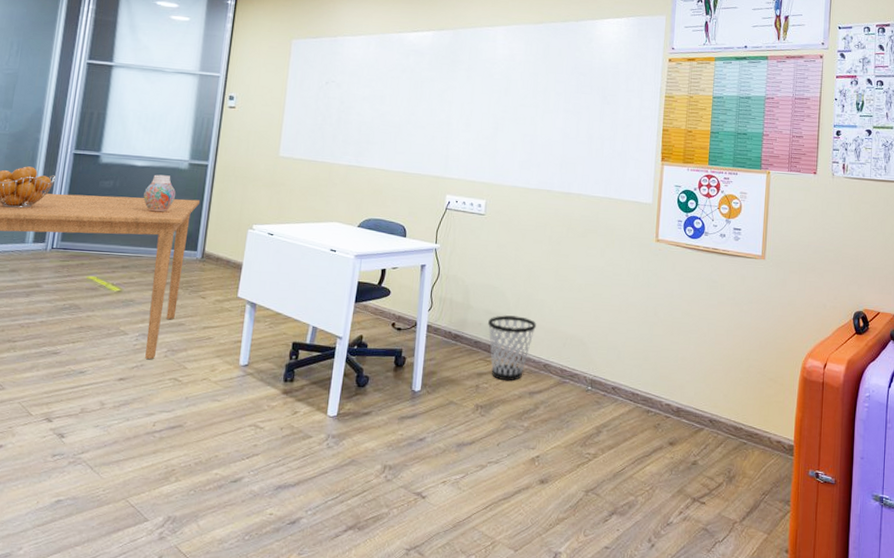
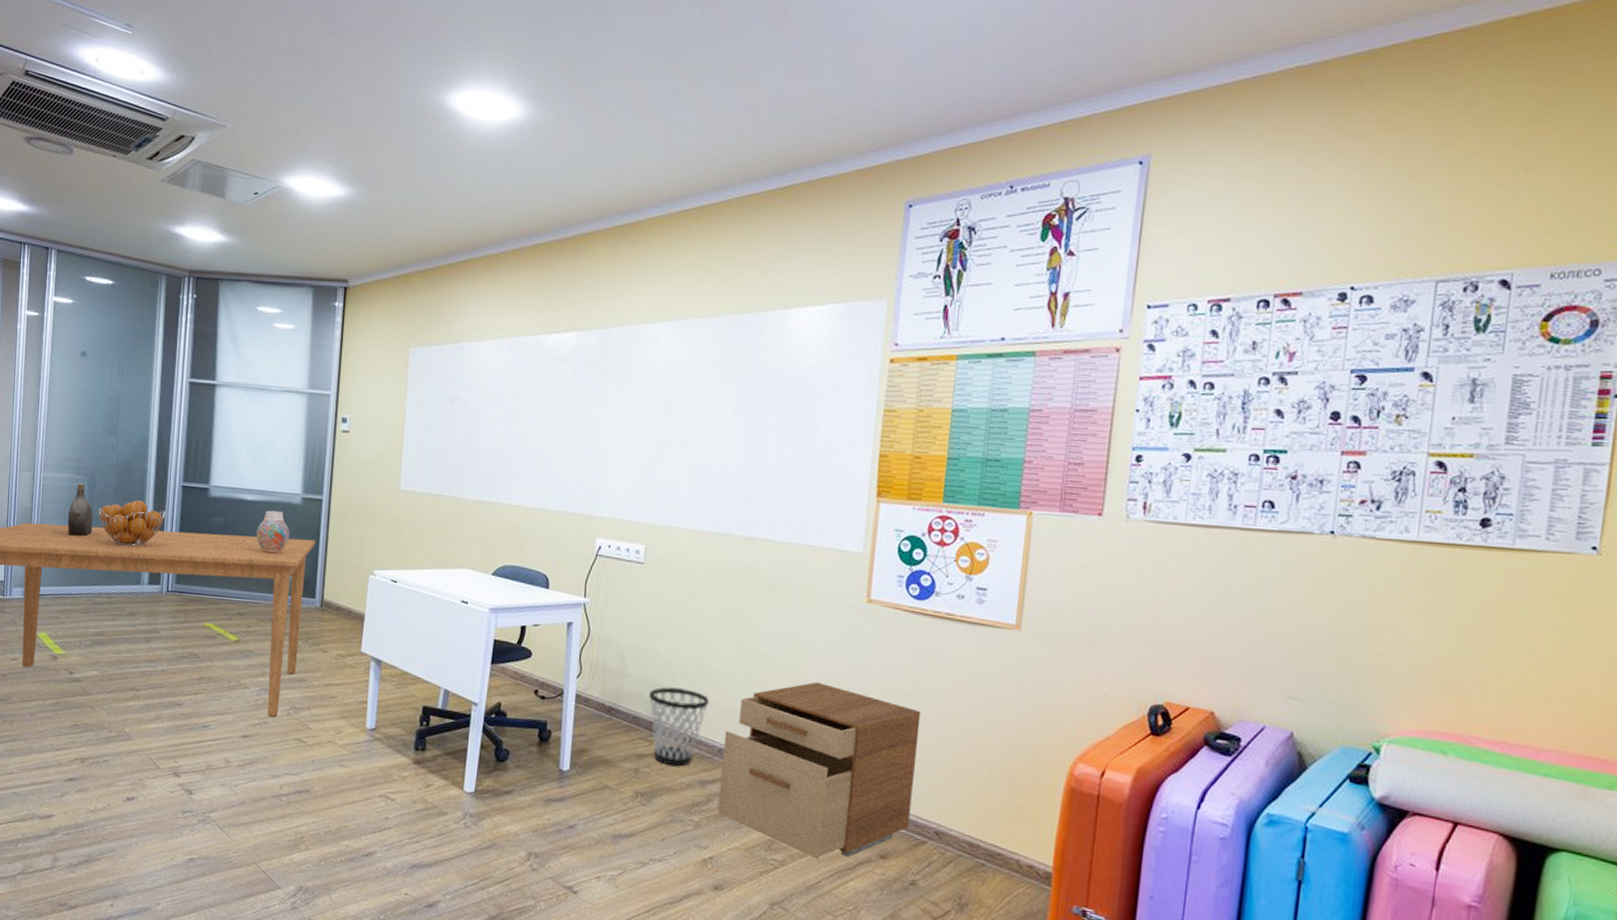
filing cabinet: none [544,305,697,451] -> present [718,681,921,860]

